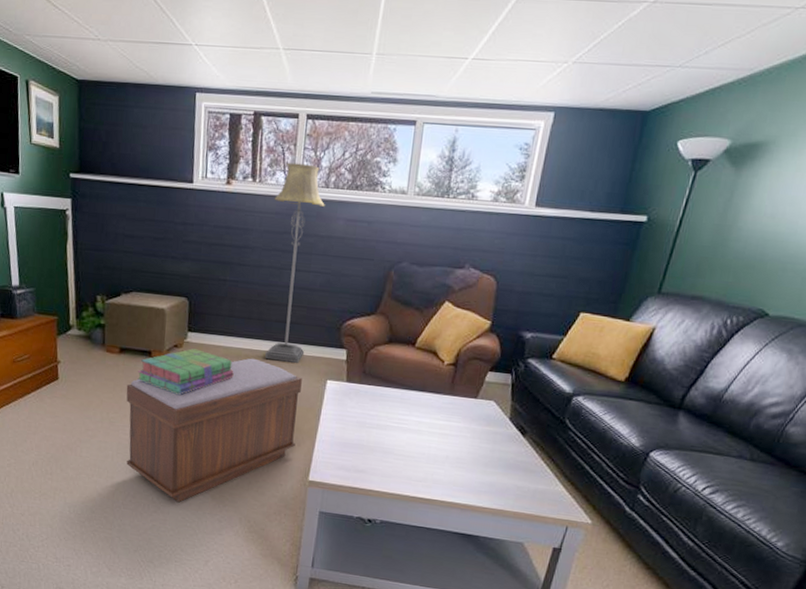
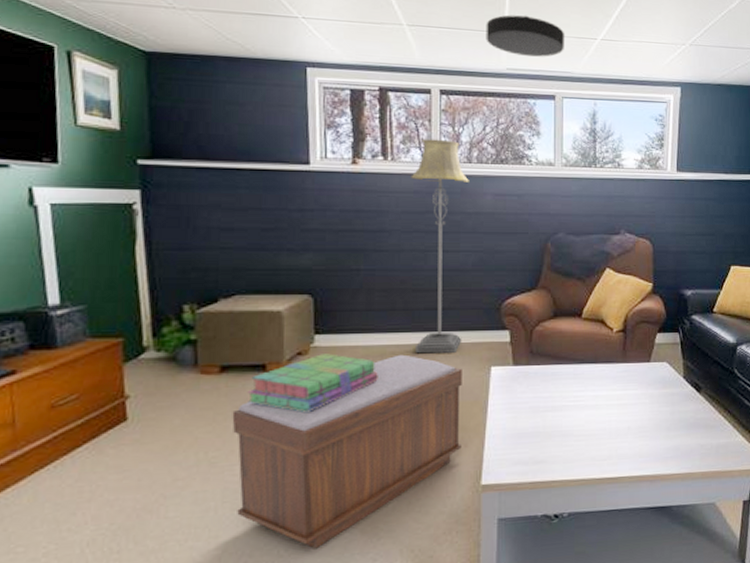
ceiling light: none [354,34,435,80] -> present [486,15,565,57]

